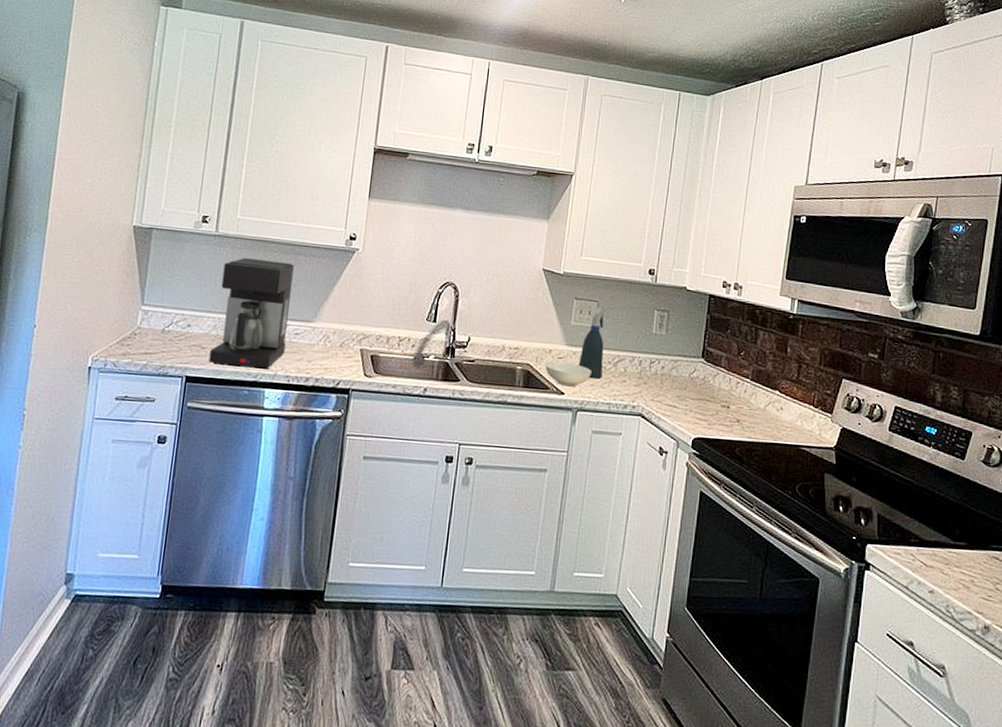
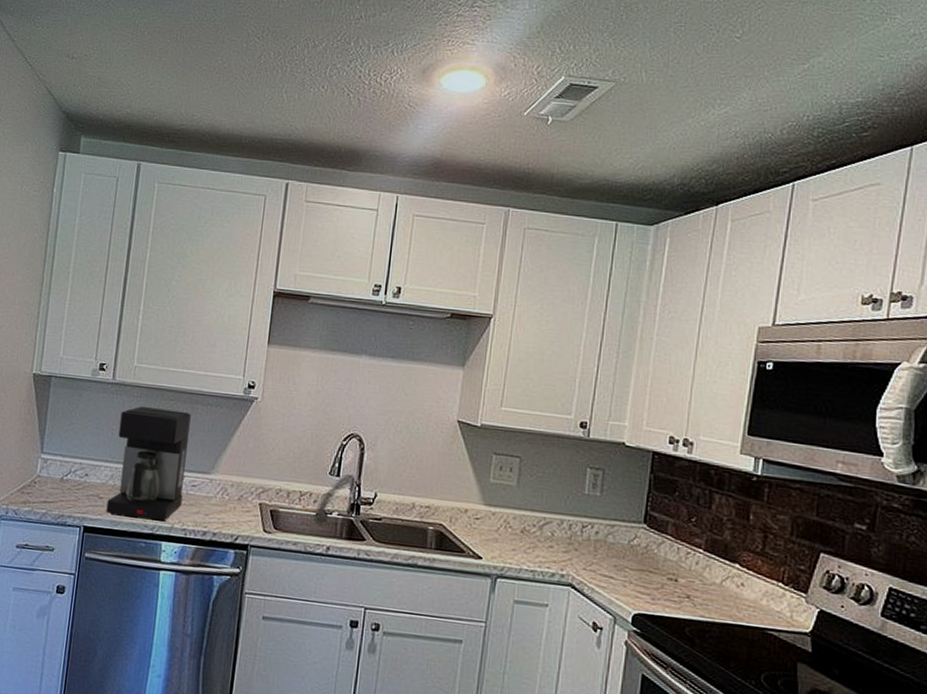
bowl: present [545,361,592,387] -> none [460,522,514,551]
spray bottle: present [578,307,605,379] -> none [497,464,529,543]

